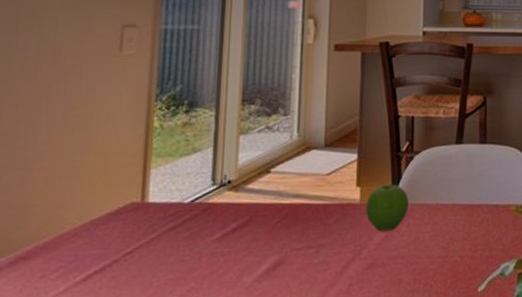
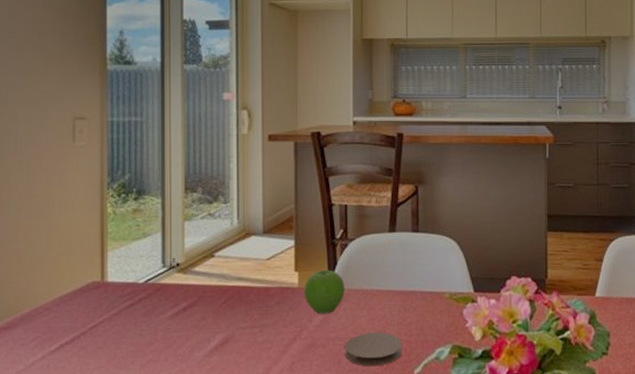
coaster: none [406,249,467,286] -> present [345,332,402,367]

